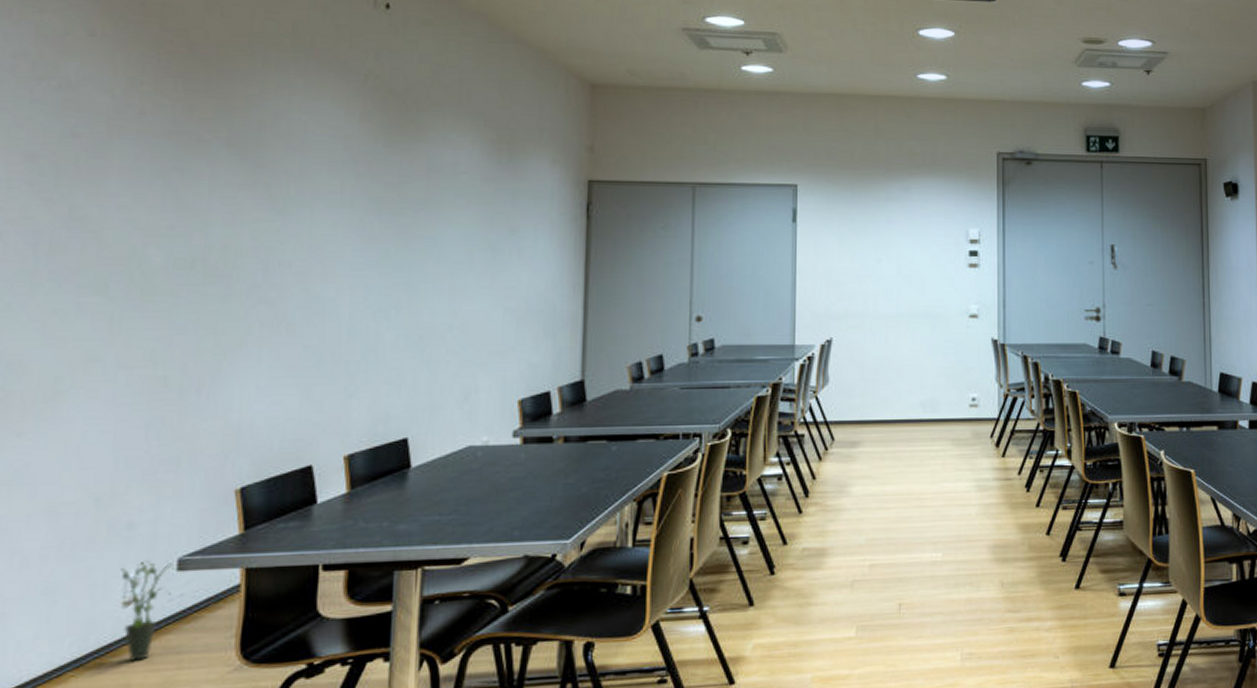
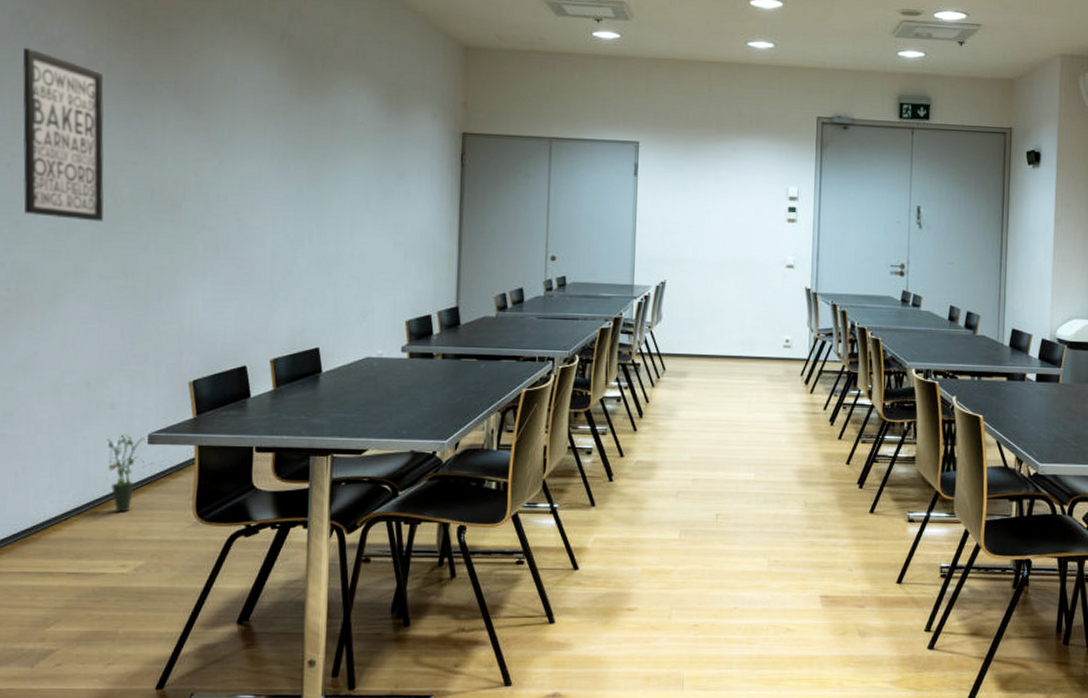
wall art: none [18,93,133,299] -> present [22,47,105,222]

